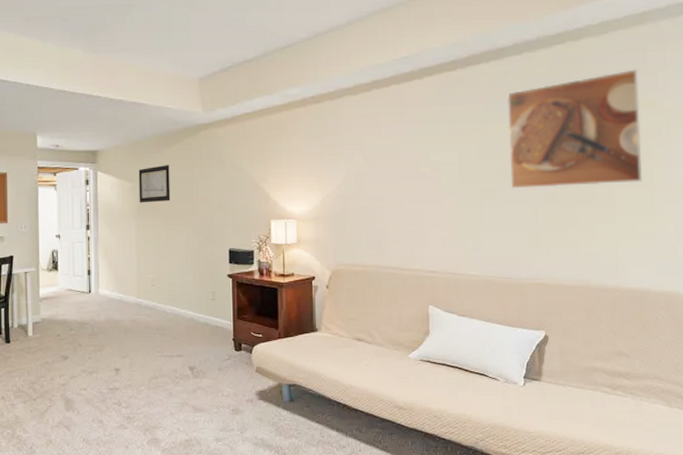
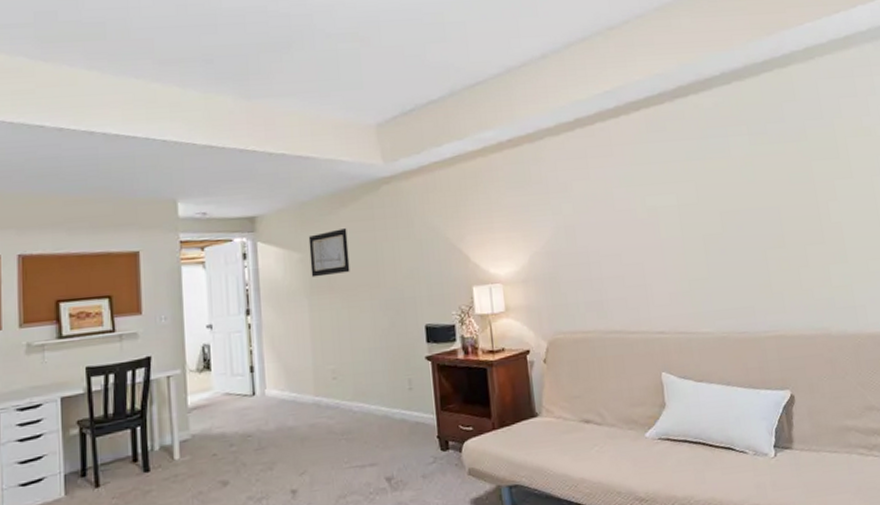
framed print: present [506,69,642,189] -> none [720,95,868,231]

